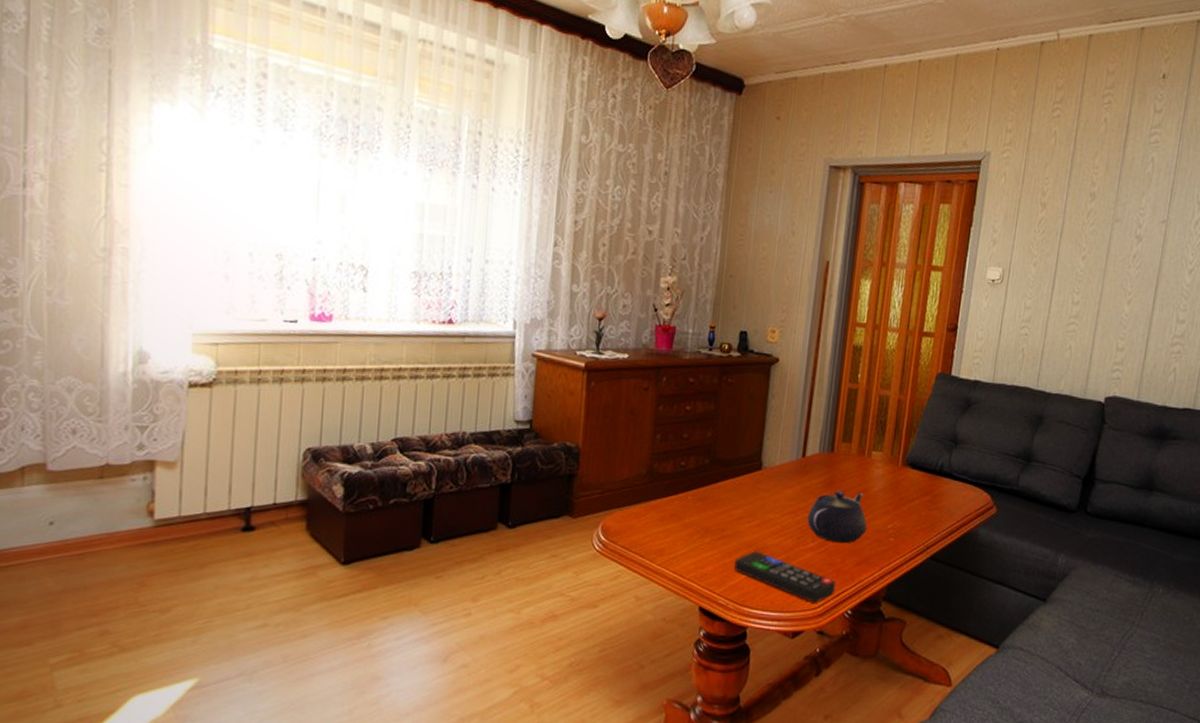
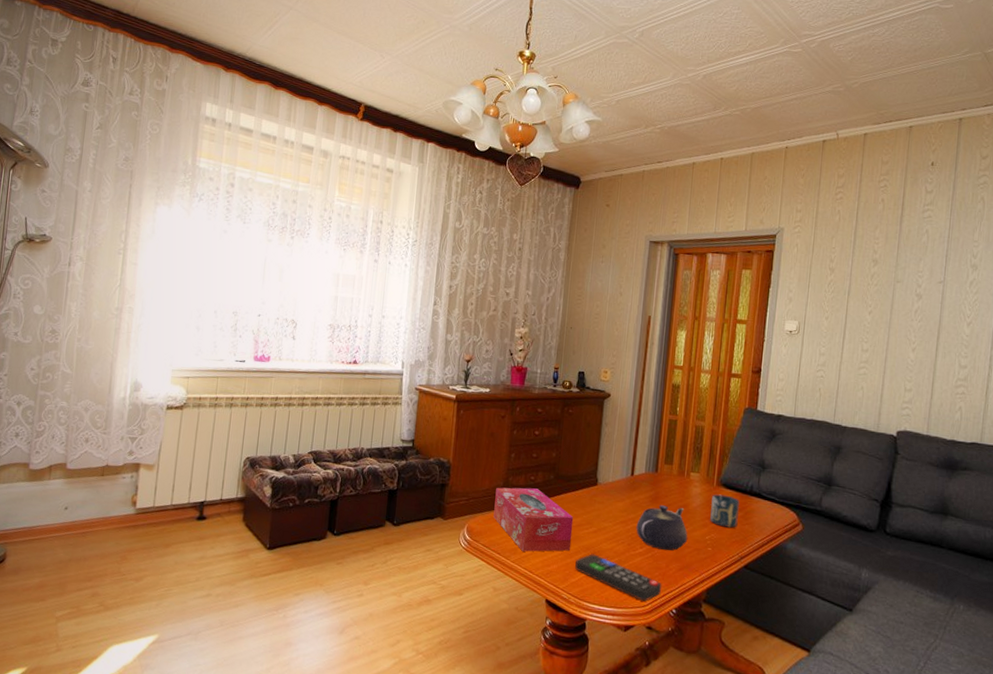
tissue box: none [635,475,733,552] -> present [493,487,574,552]
cup: none [893,475,927,514] -> present [710,494,740,528]

